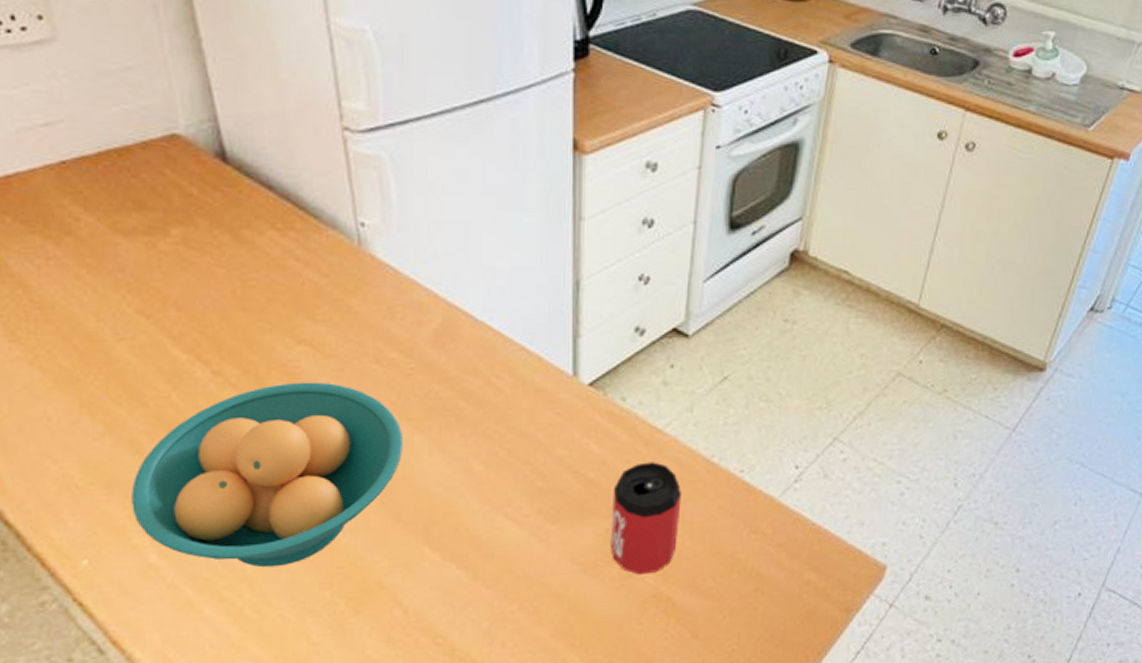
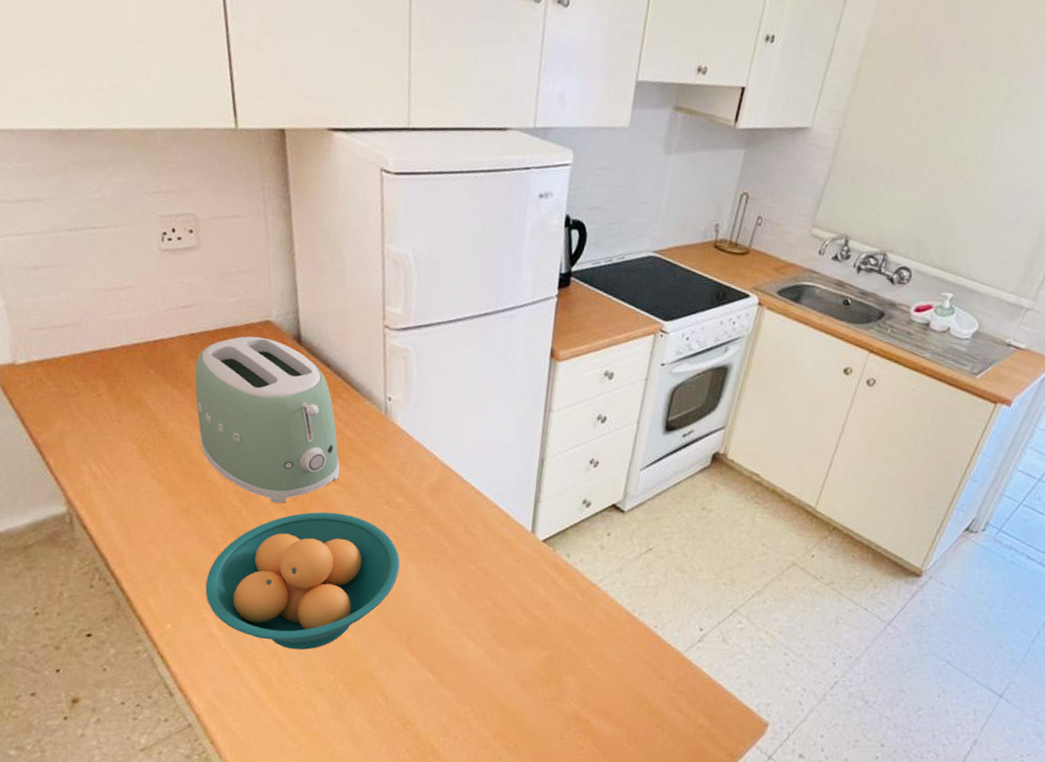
toaster: none [73,157,305,379] -> present [194,336,340,503]
can: present [610,462,681,575] -> none [546,608,606,699]

